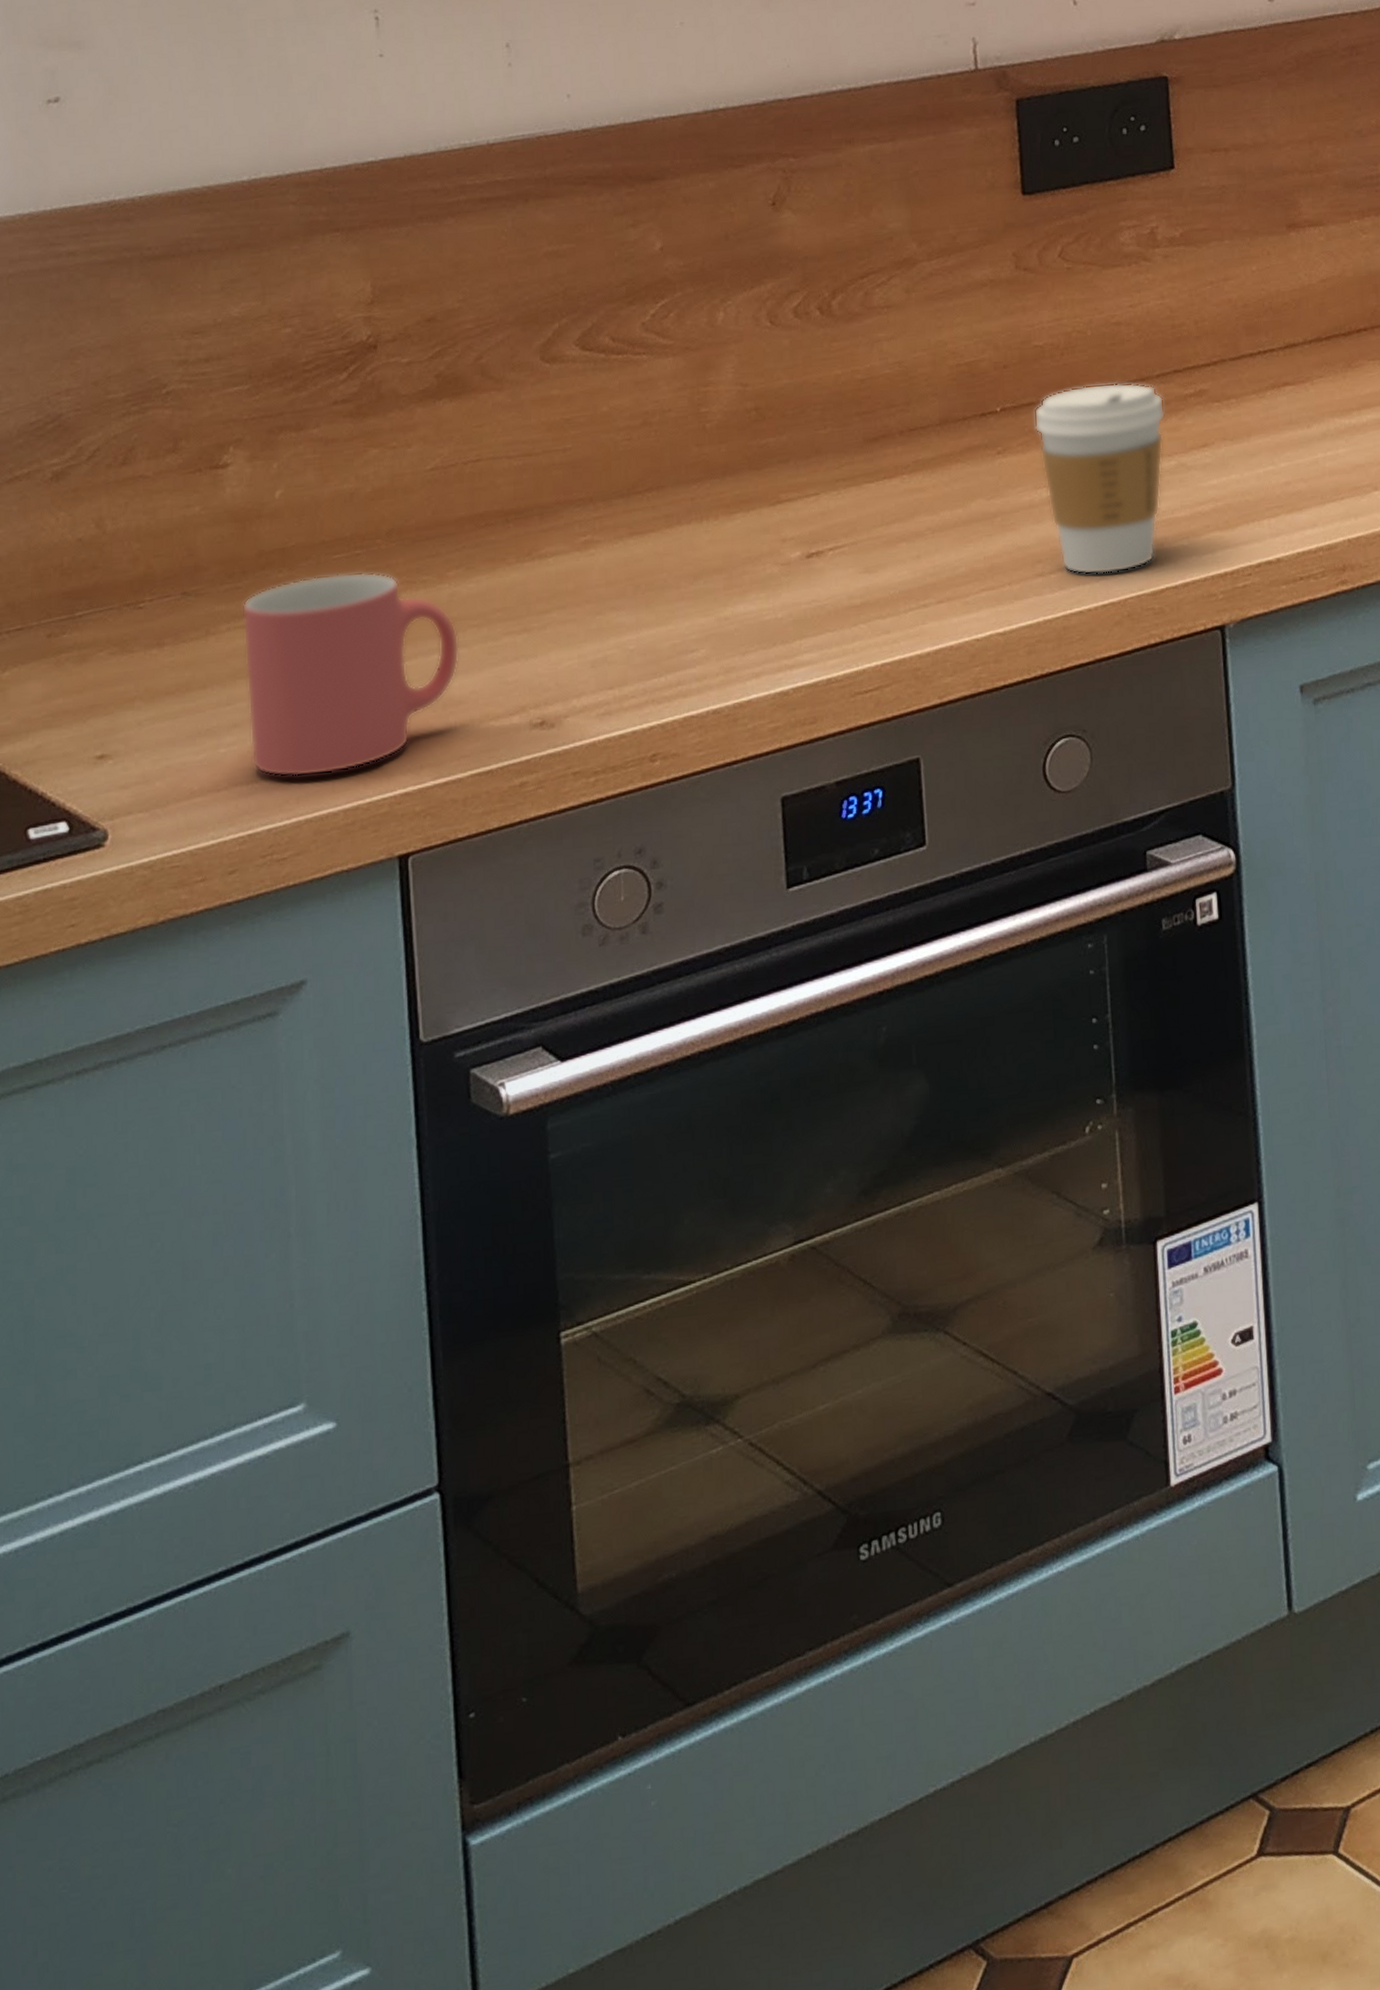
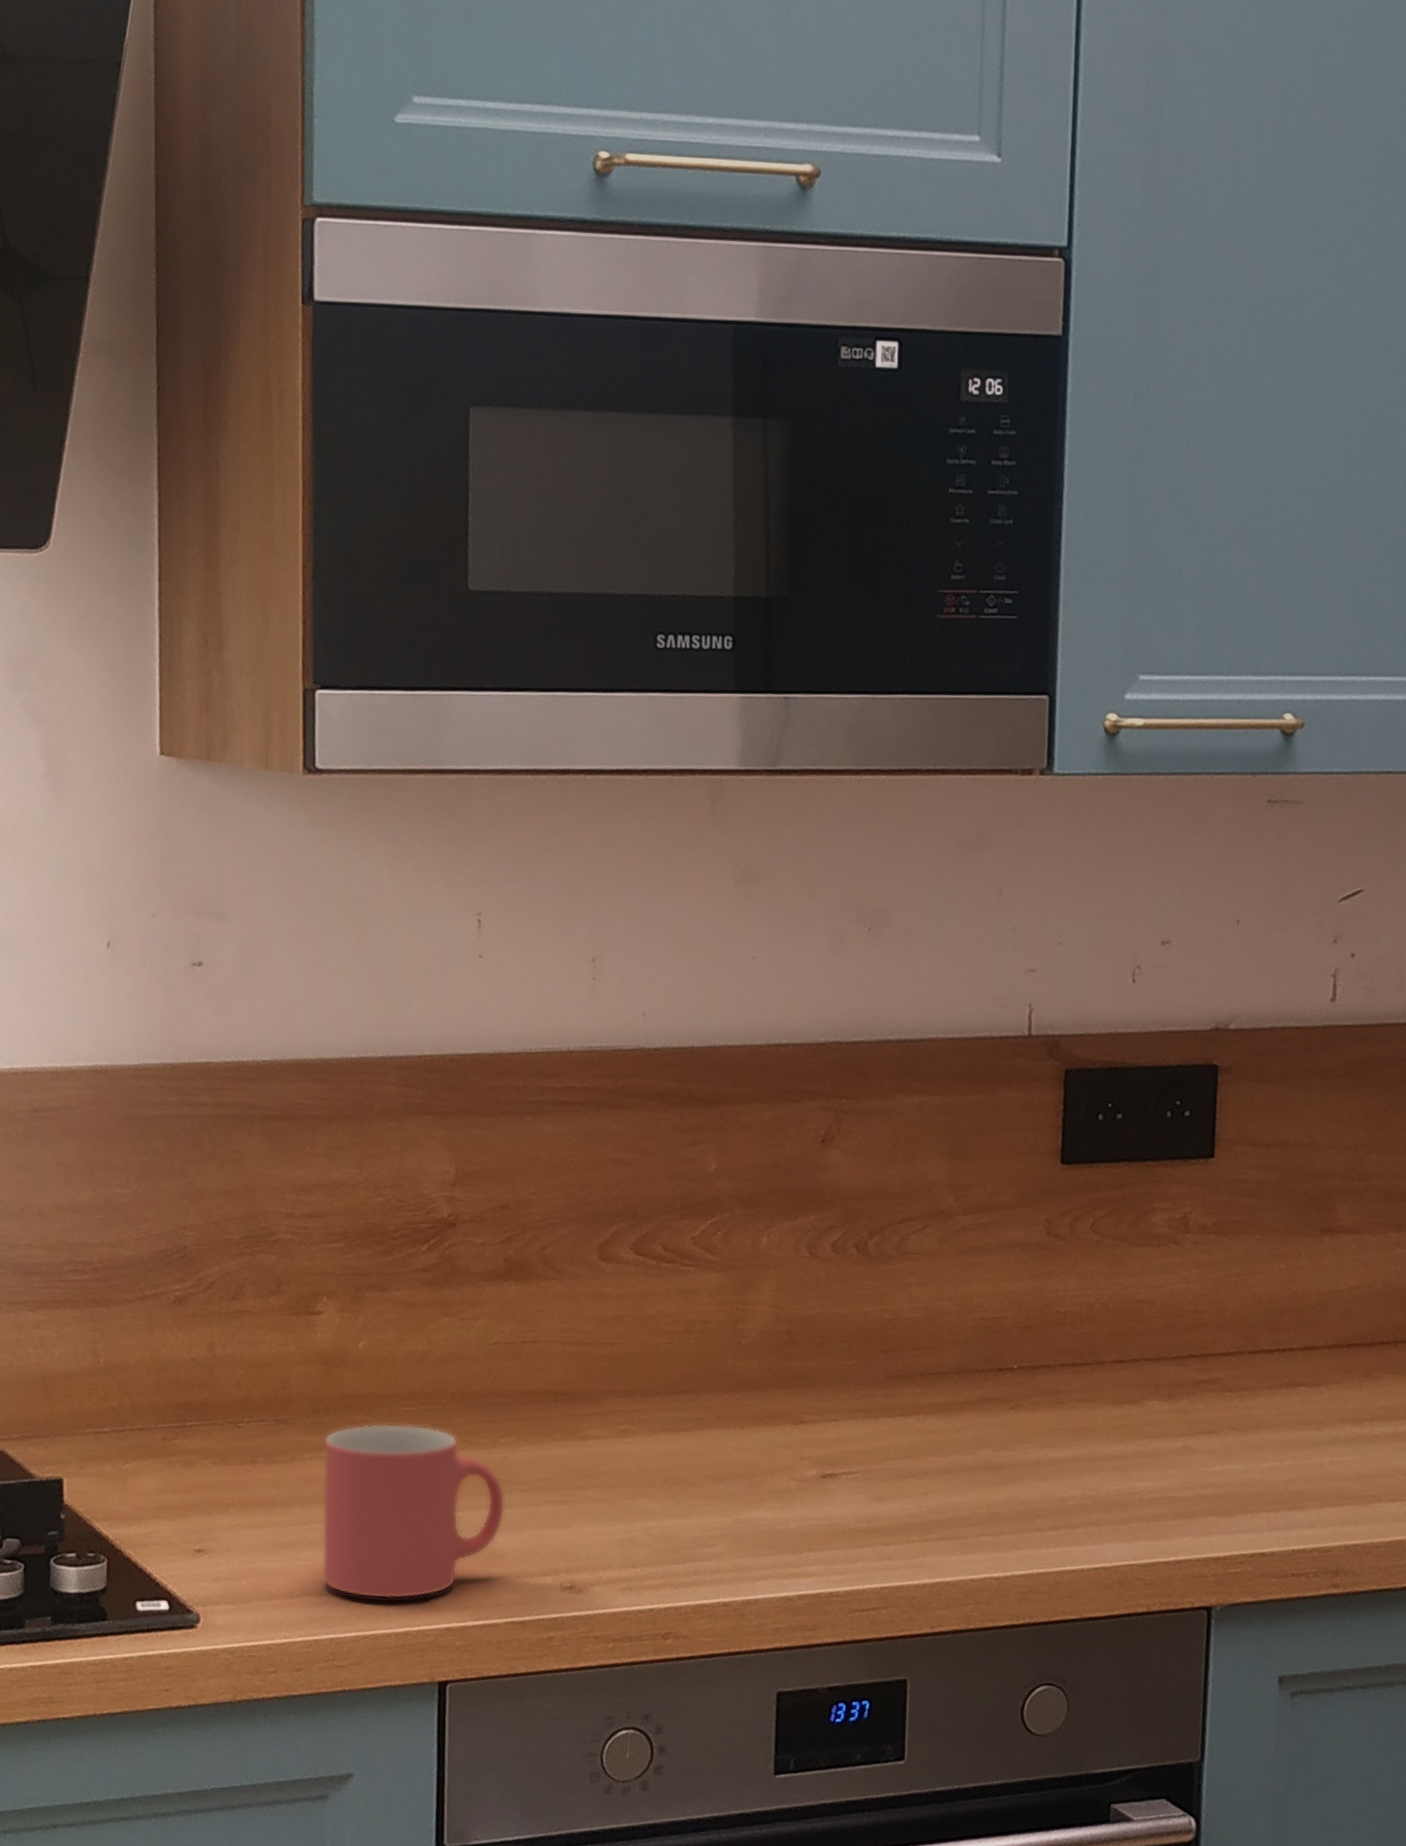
coffee cup: present [1034,382,1165,575] -> none [1048,1356,1178,1540]

